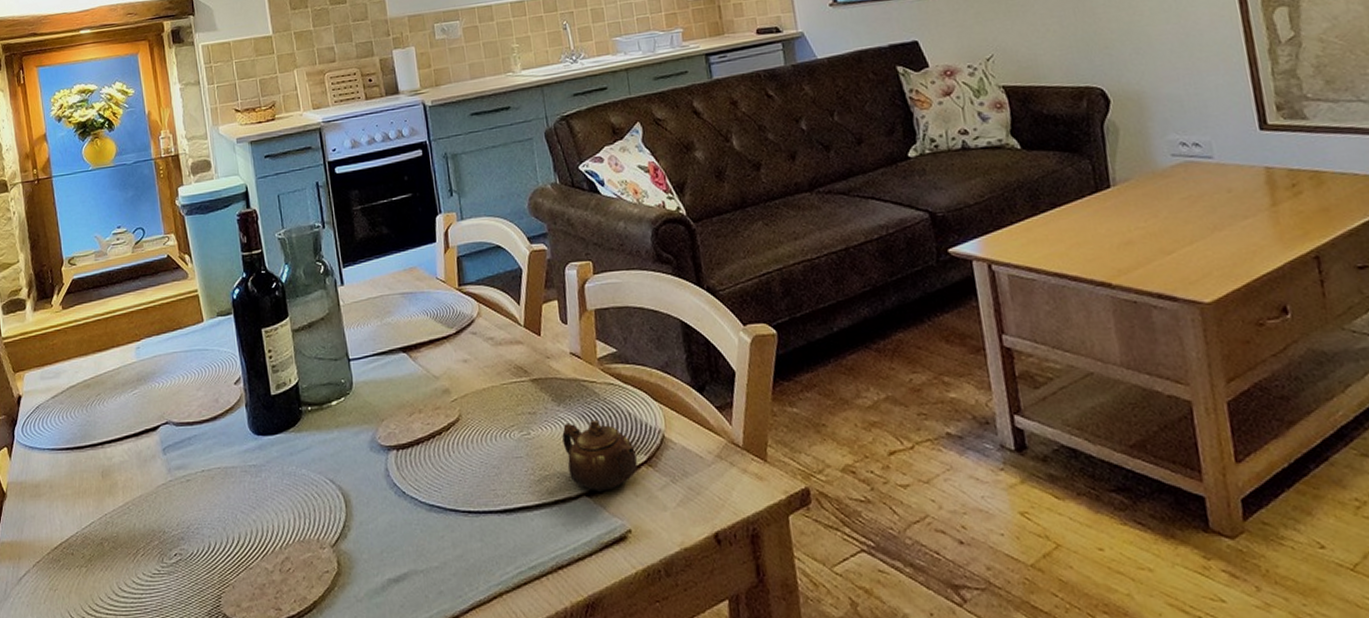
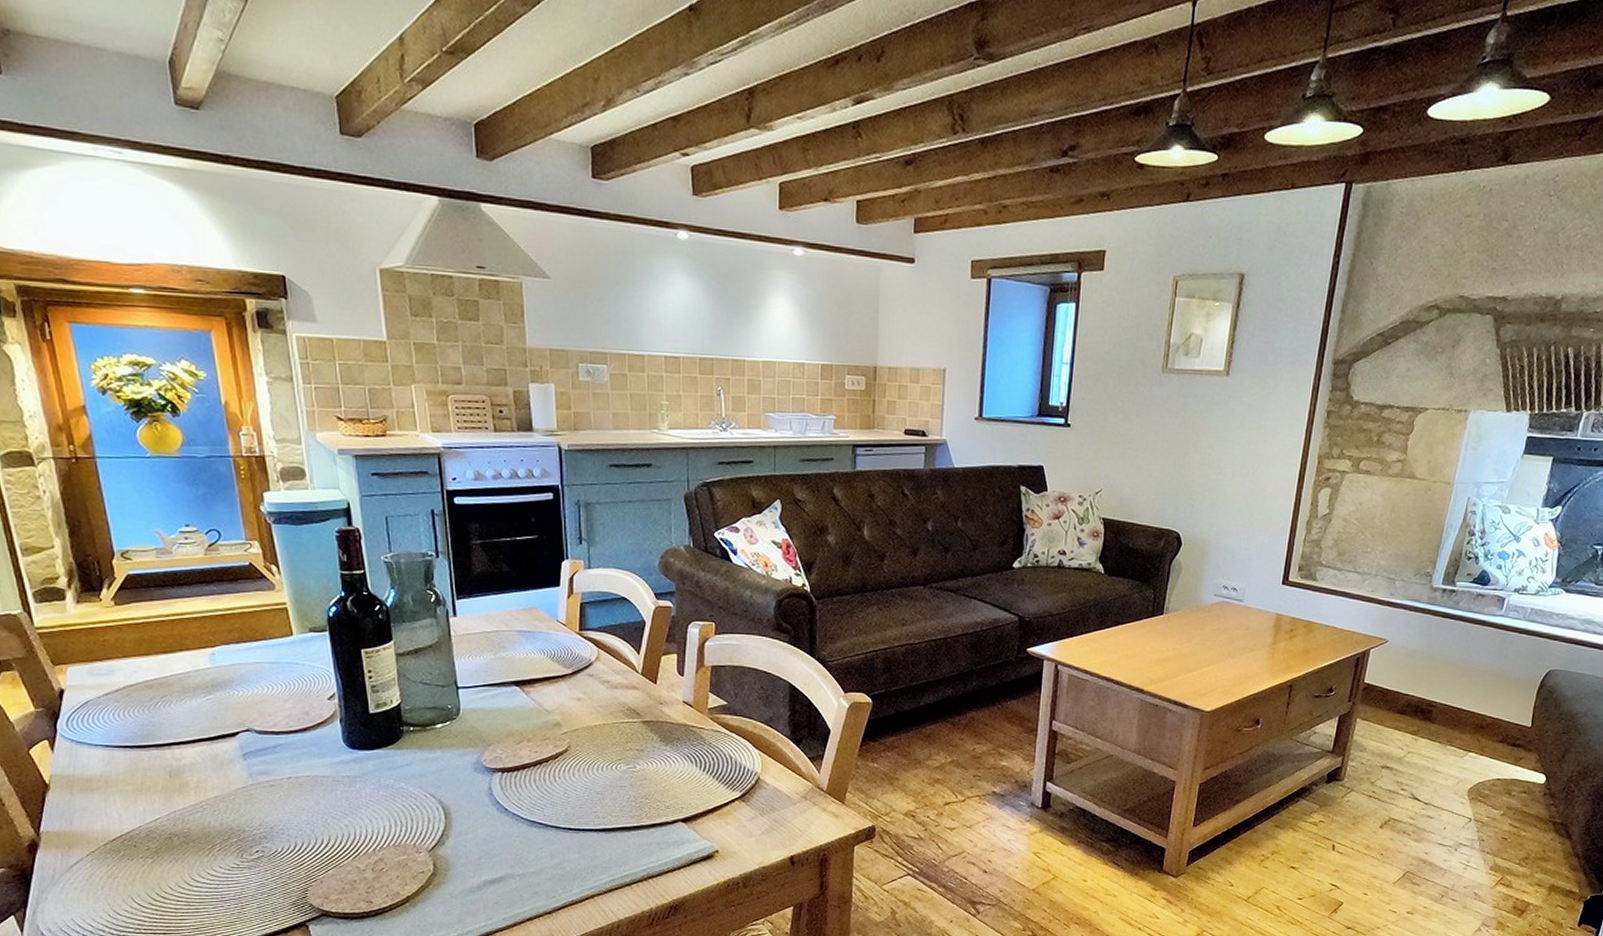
teapot: present [562,419,638,492] -> none [666,760,732,819]

